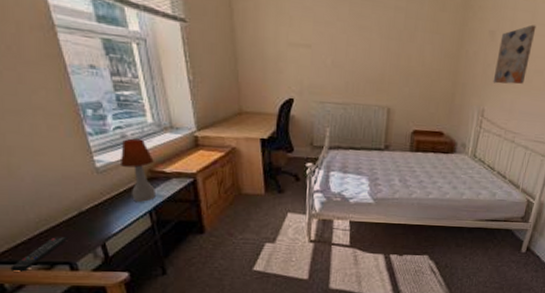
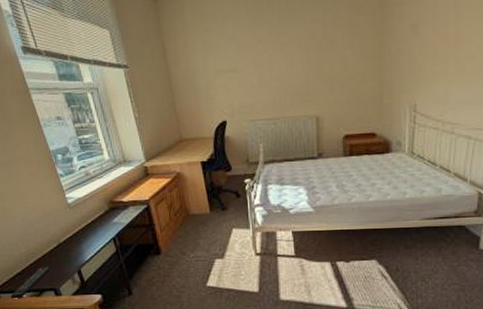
table lamp: present [121,138,155,202] -> none [86,175,117,230]
wall art: present [493,24,537,85] -> none [421,10,461,76]

